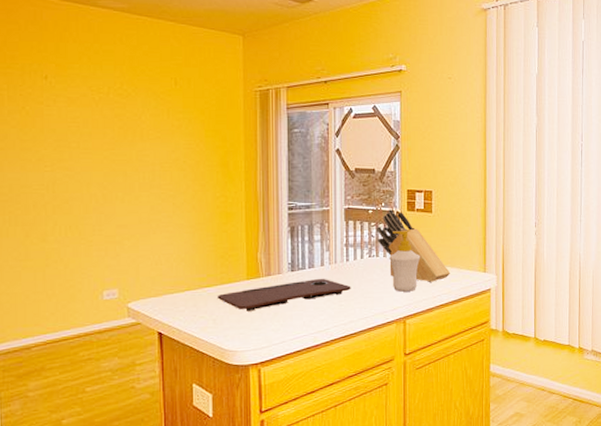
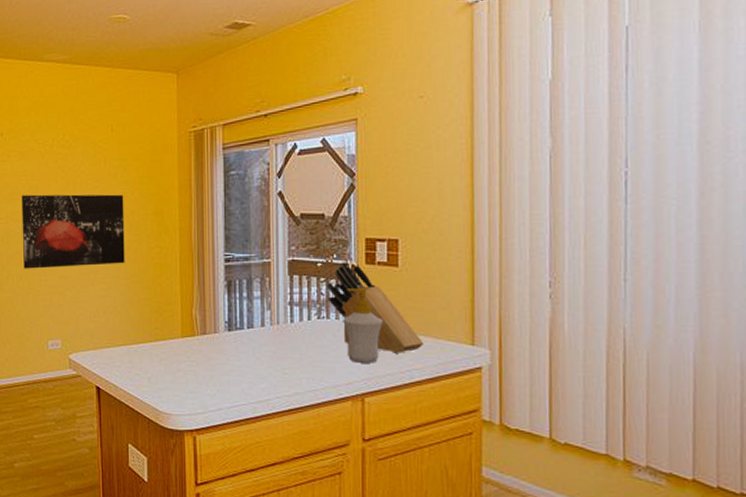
wall art: none [71,142,189,219] -> present [22,194,125,269]
cutting board: present [217,278,351,311] -> none [151,340,297,372]

